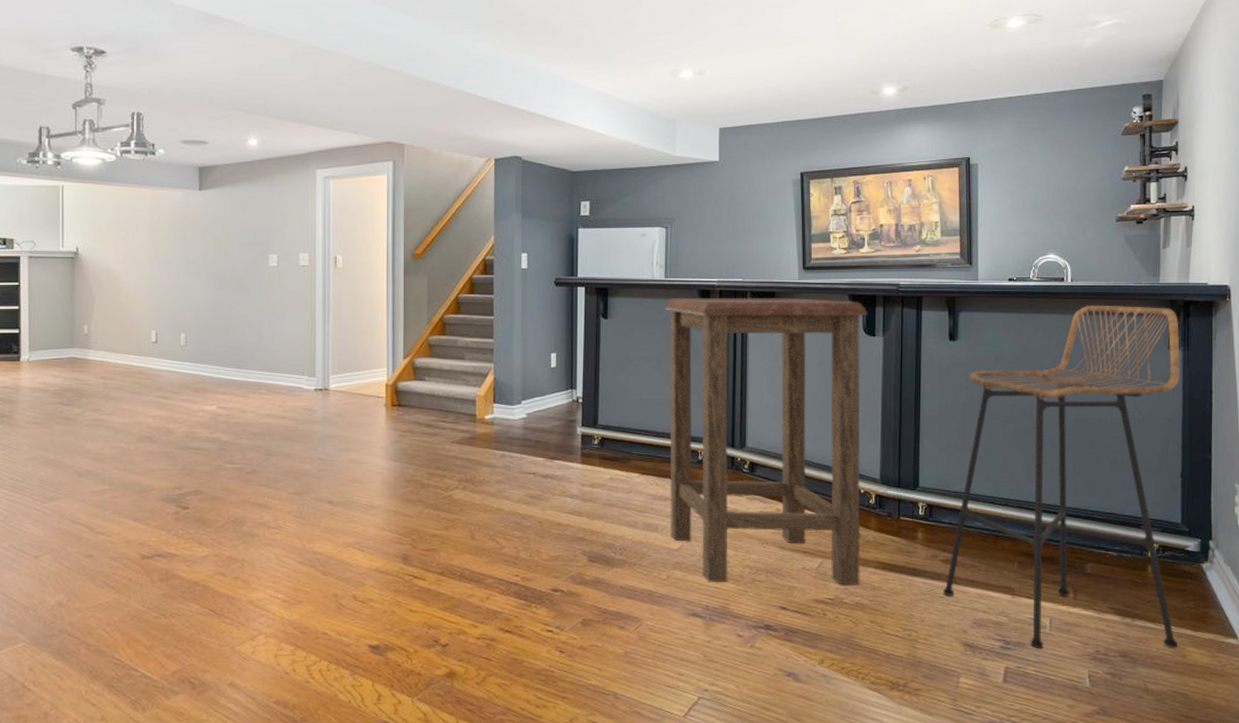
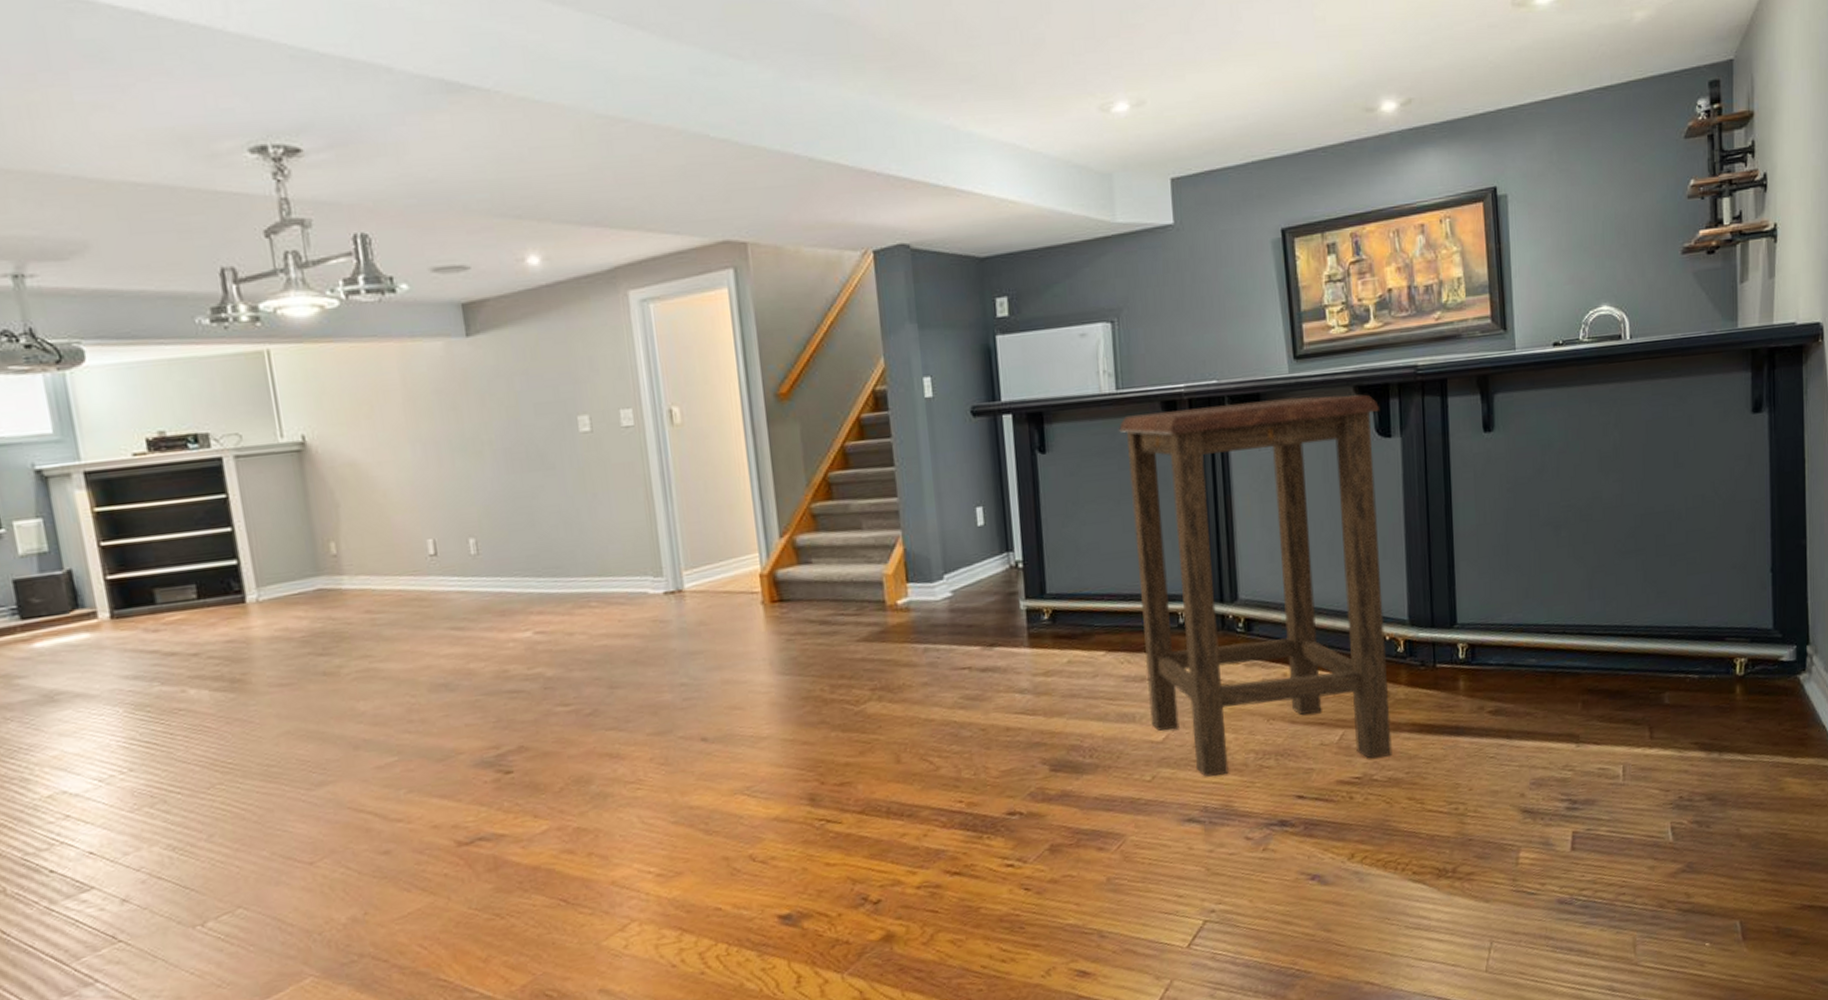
bar stool: present [943,305,1181,649] -> none [1494,359,1775,805]

